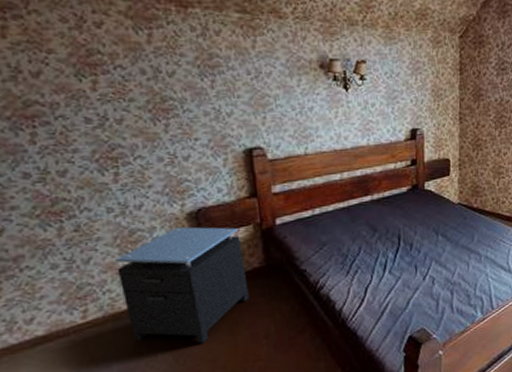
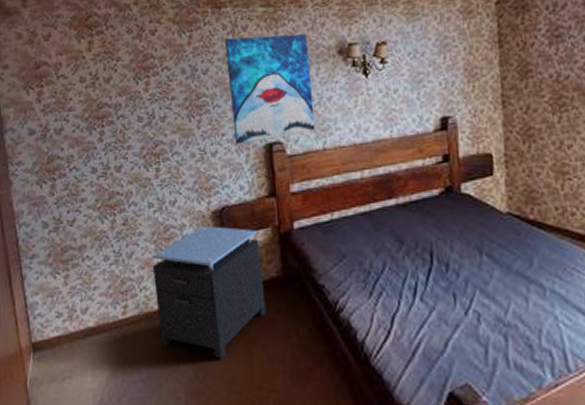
wall art: none [193,41,297,149] -> present [224,33,316,145]

